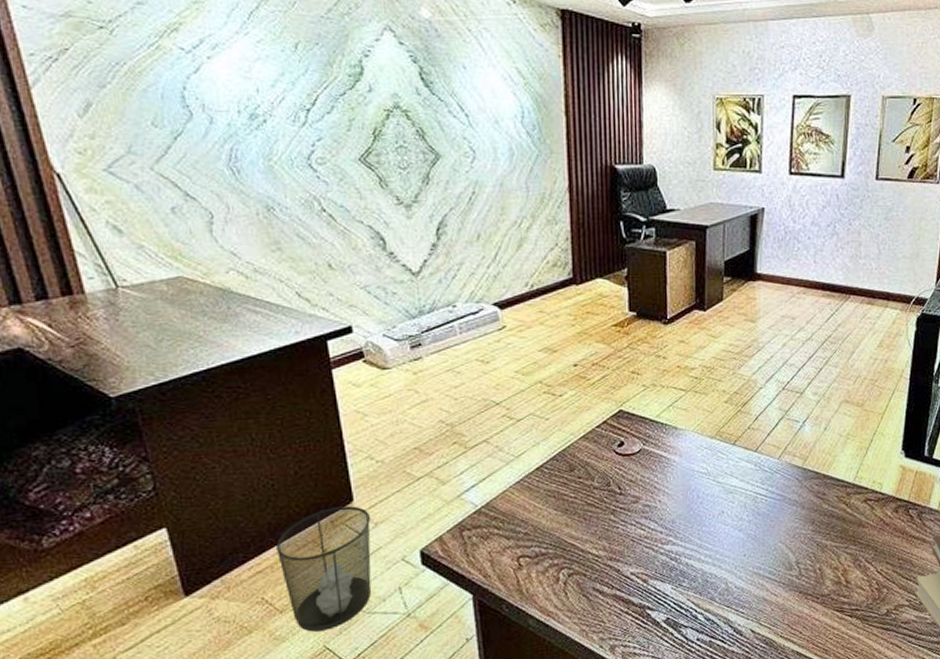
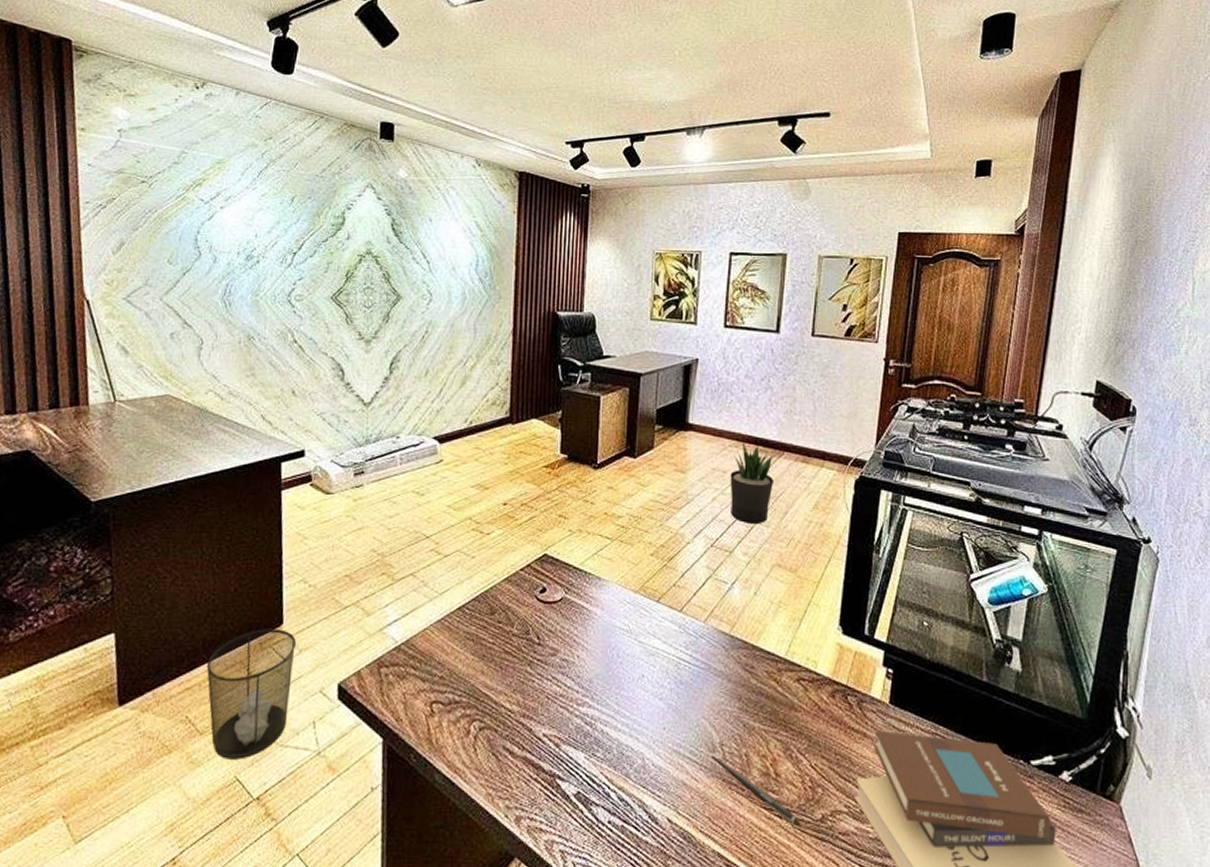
pen: none [789,572,868,621] -> present [711,755,800,826]
planter: none [799,288,842,365] -> present [730,441,775,524]

